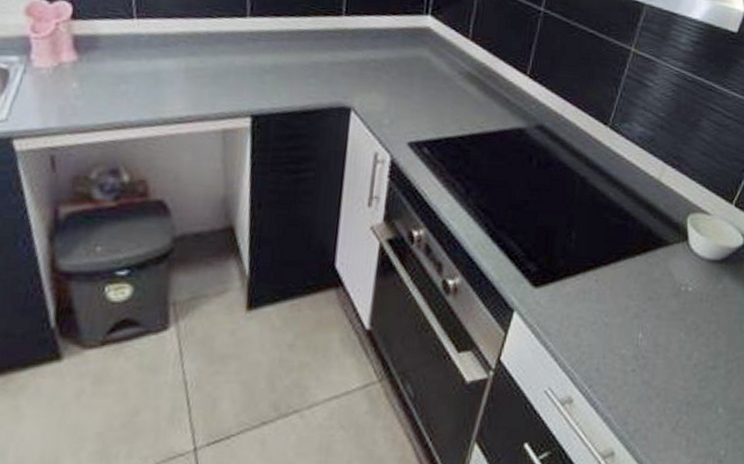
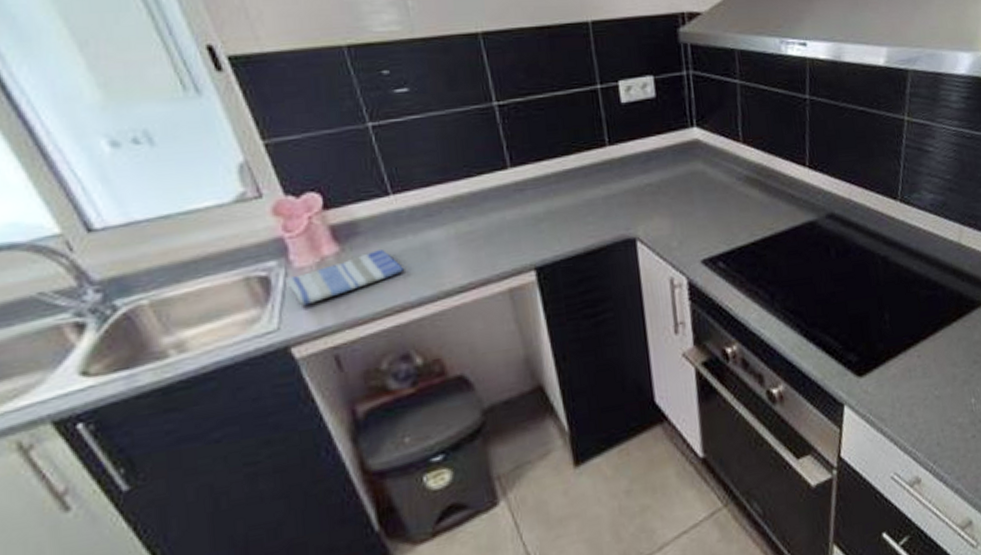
dish towel: none [22,67,132,104] -> present [286,249,405,306]

